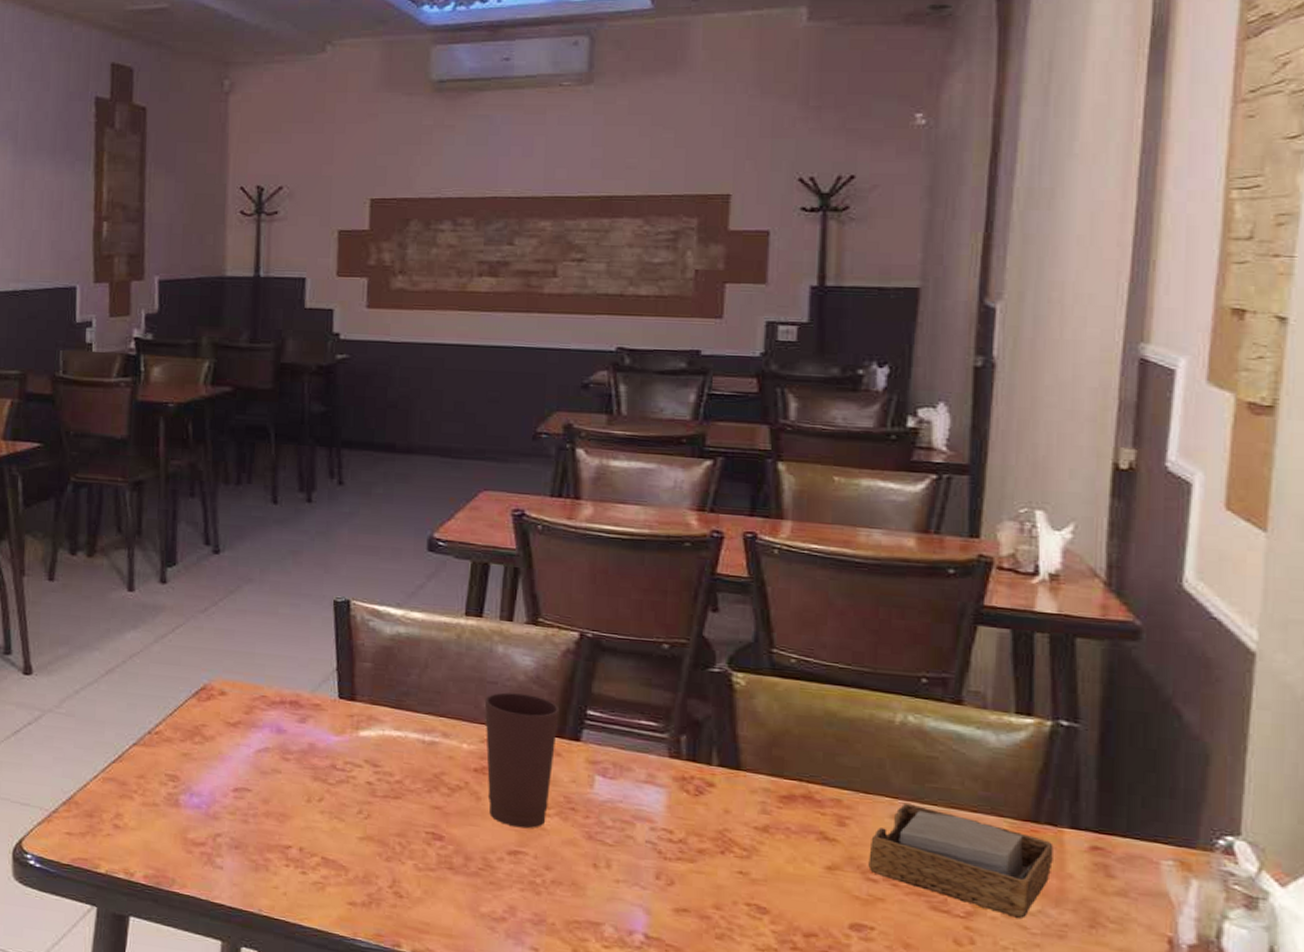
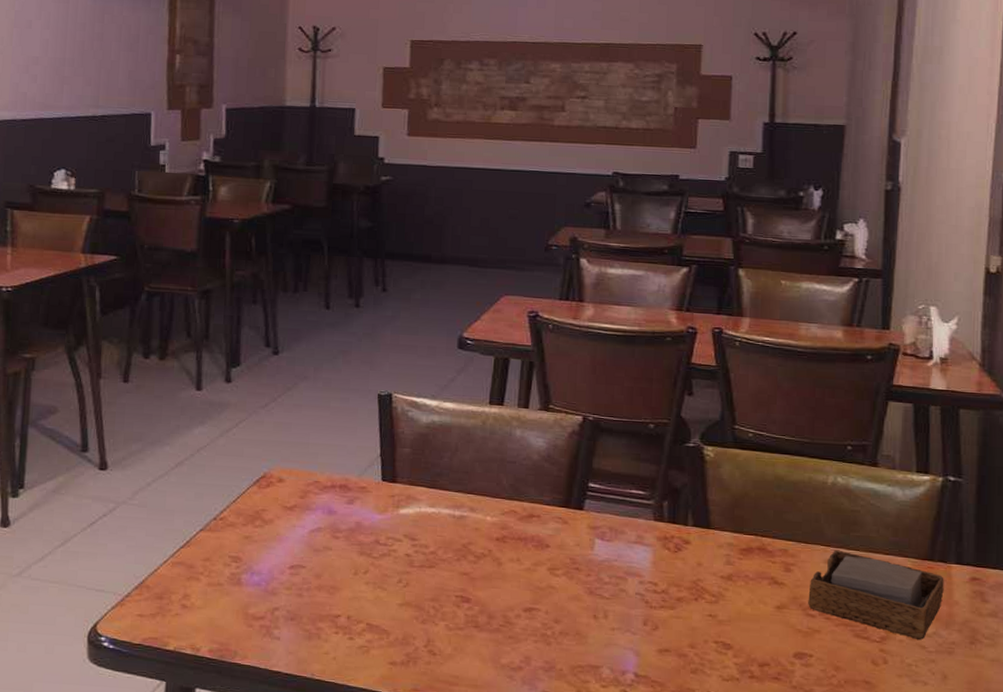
cup: present [484,692,560,828] -> none [505,470,567,588]

